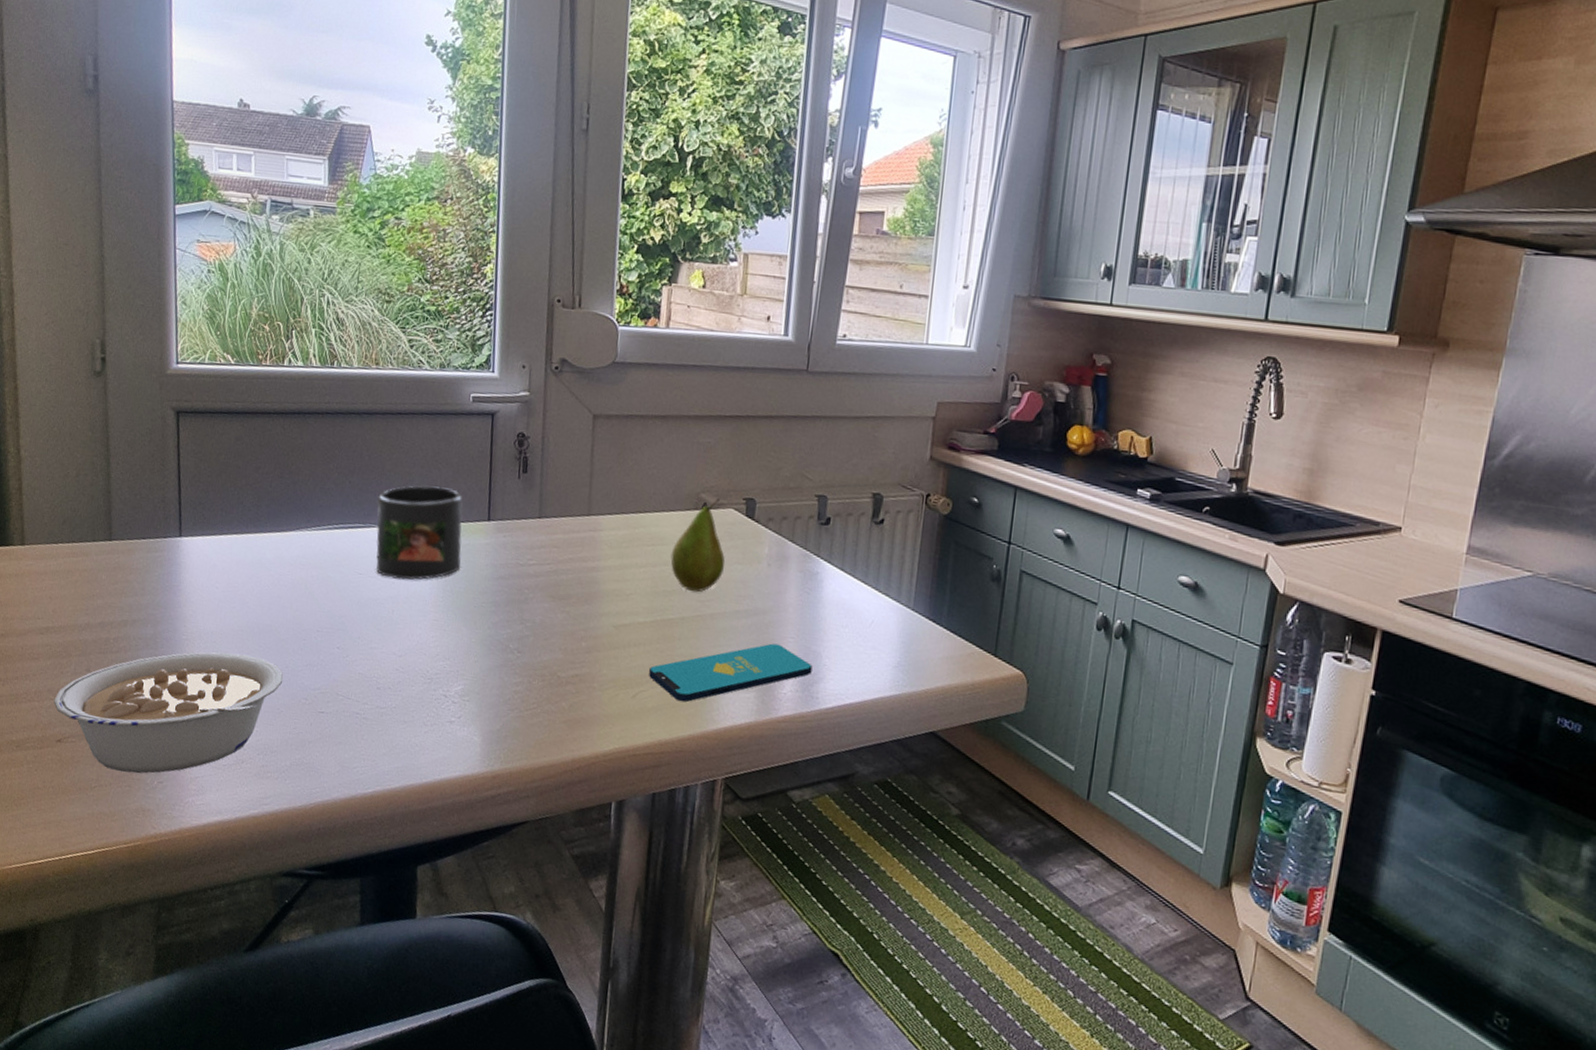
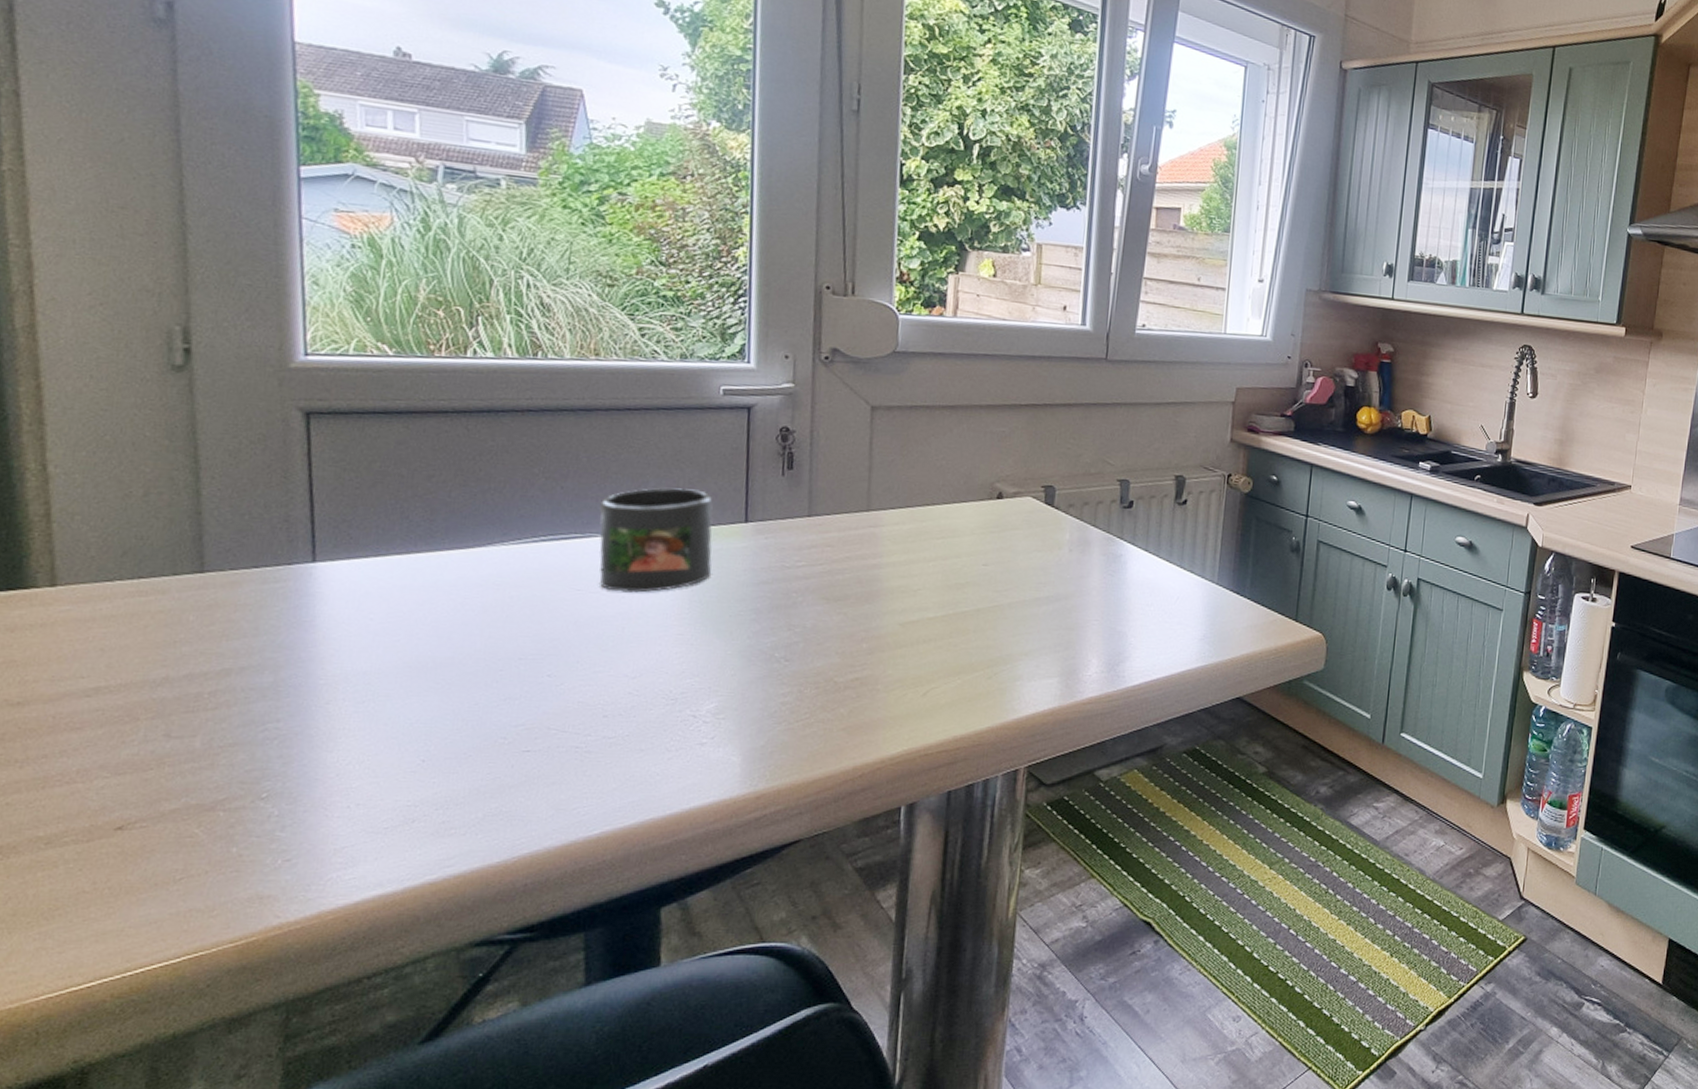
legume: present [53,652,283,774] -> none [109,695,471,856]
smartphone: present [649,643,813,703] -> none [941,627,1118,695]
fruit: present [670,498,726,593] -> none [963,487,1024,583]

